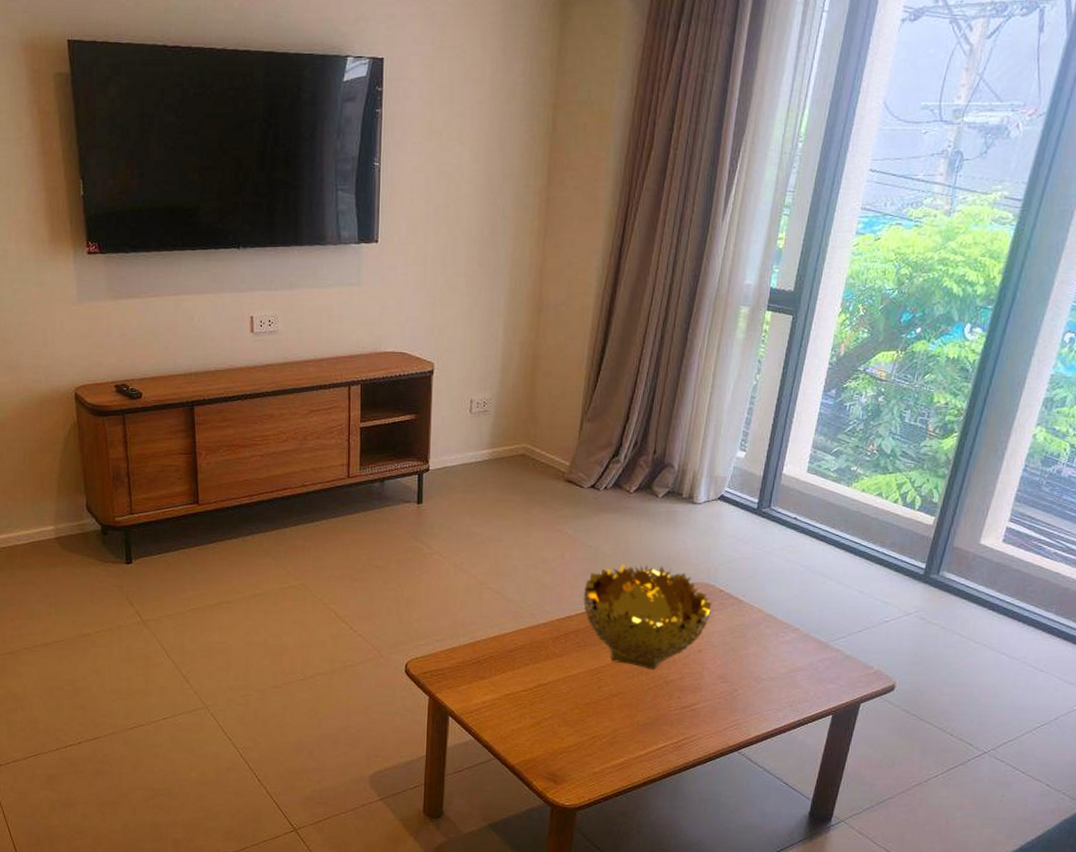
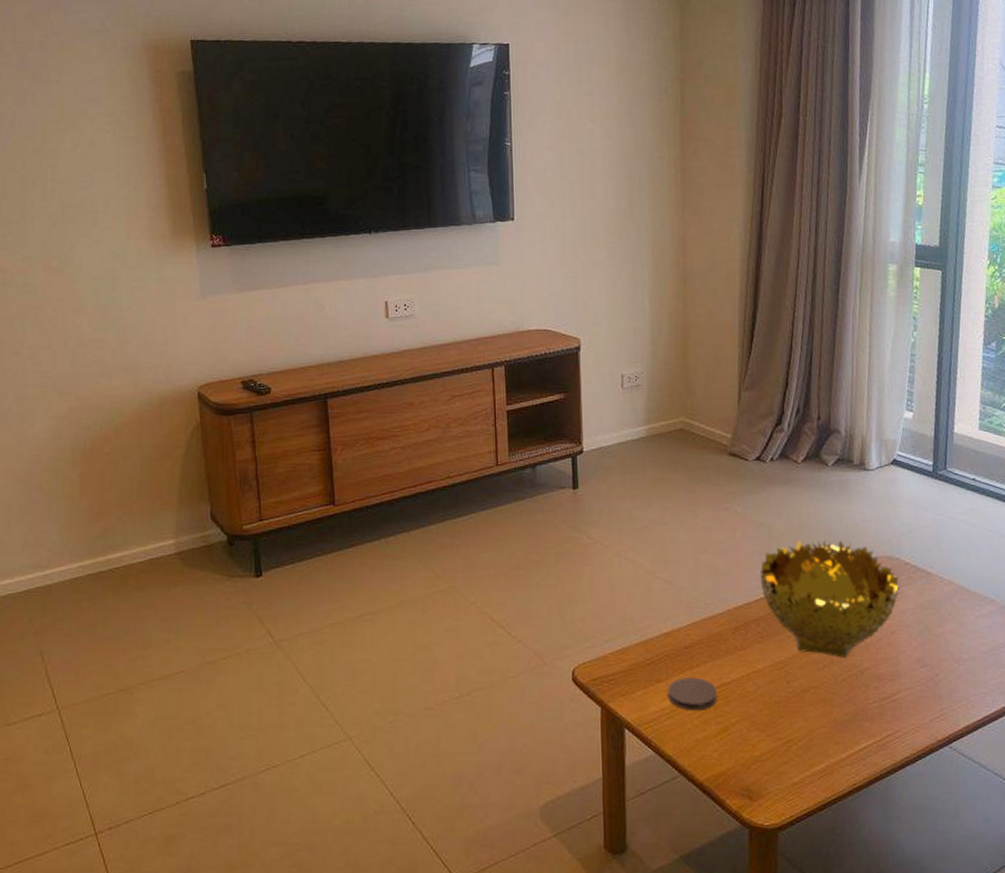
coaster: none [490,677,534,706] -> present [668,677,717,711]

